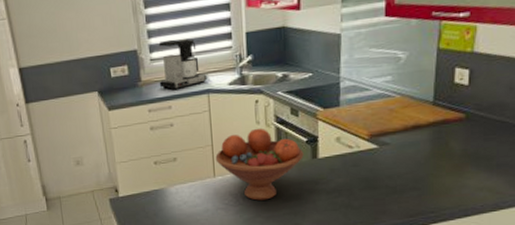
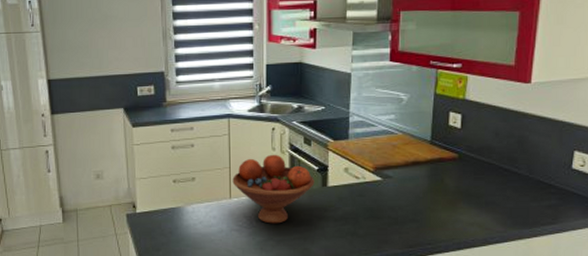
coffee maker: present [158,38,207,91] -> none [183,65,228,113]

